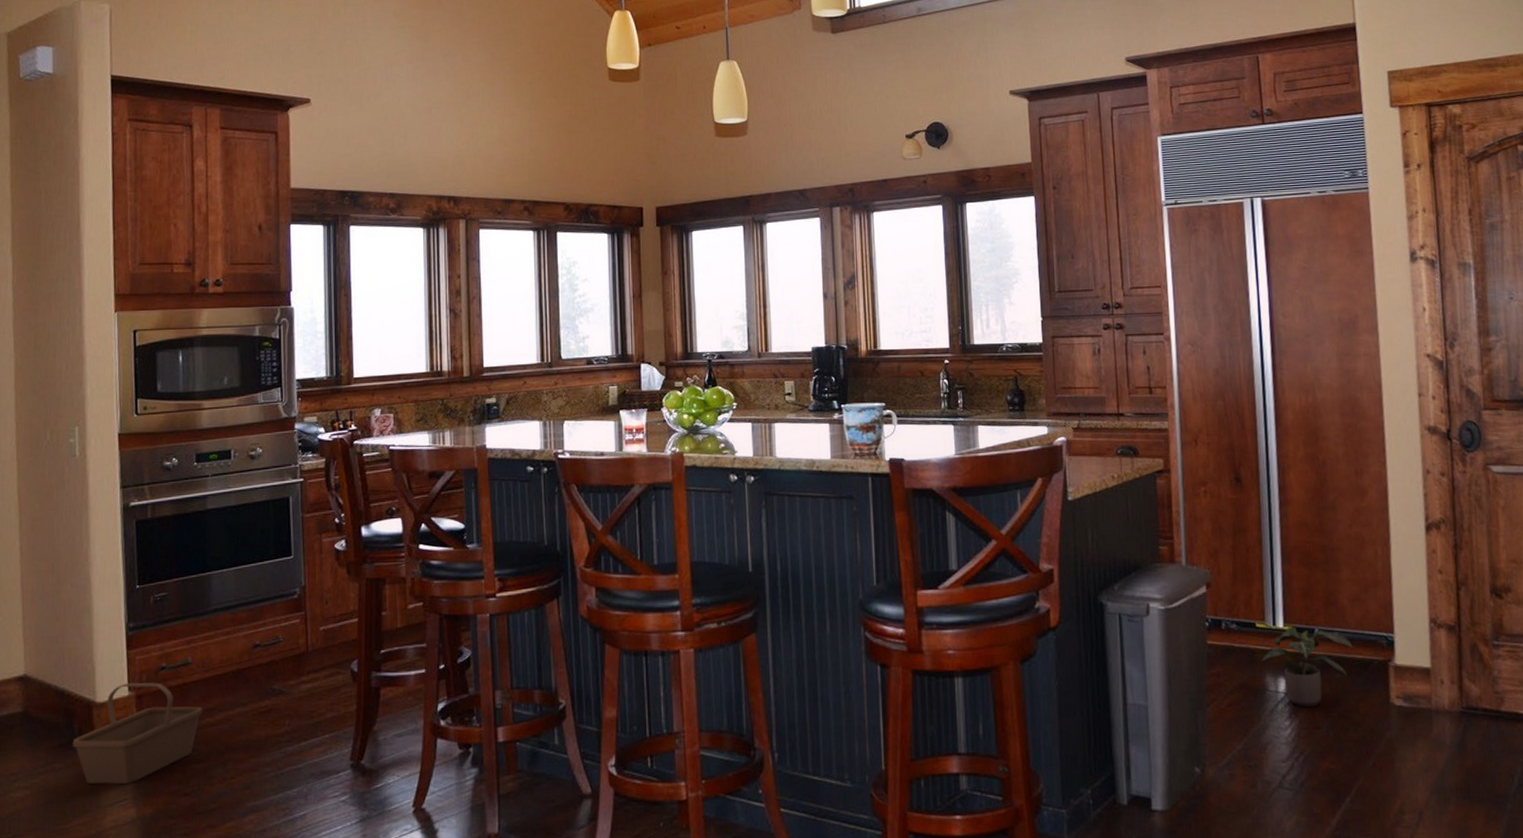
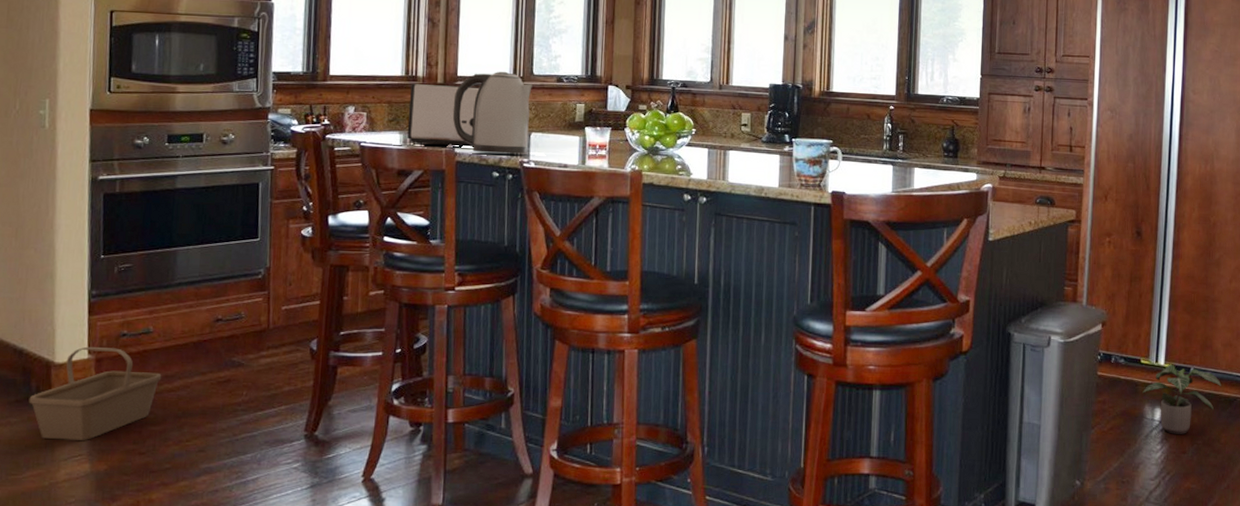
toaster: none [435,377,506,444] -> present [406,84,479,147]
kettle: none [481,358,561,447] -> present [452,71,532,155]

